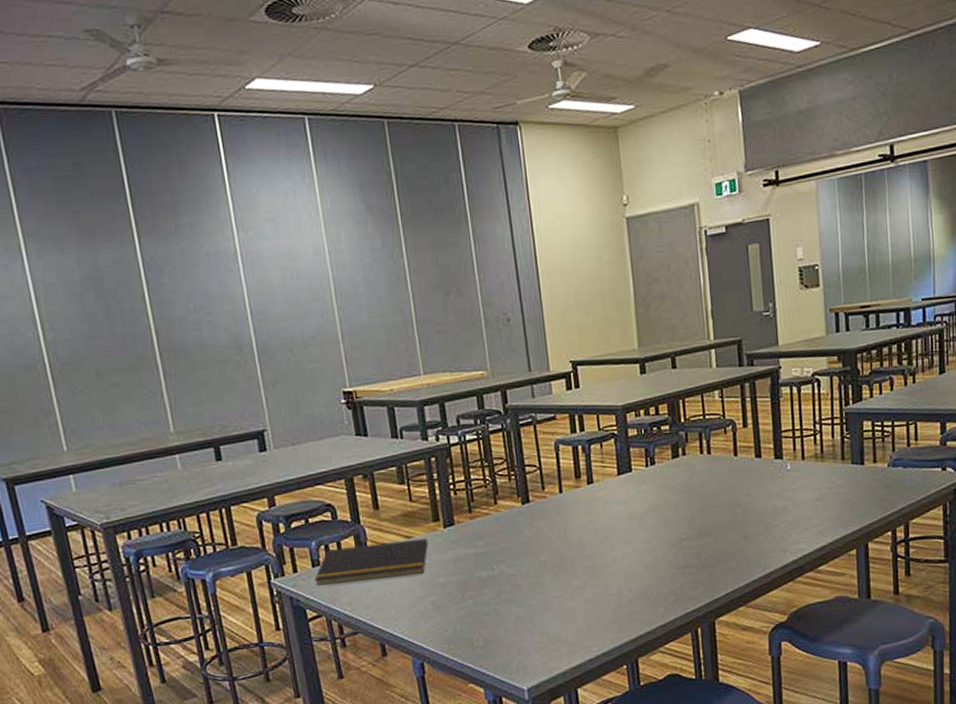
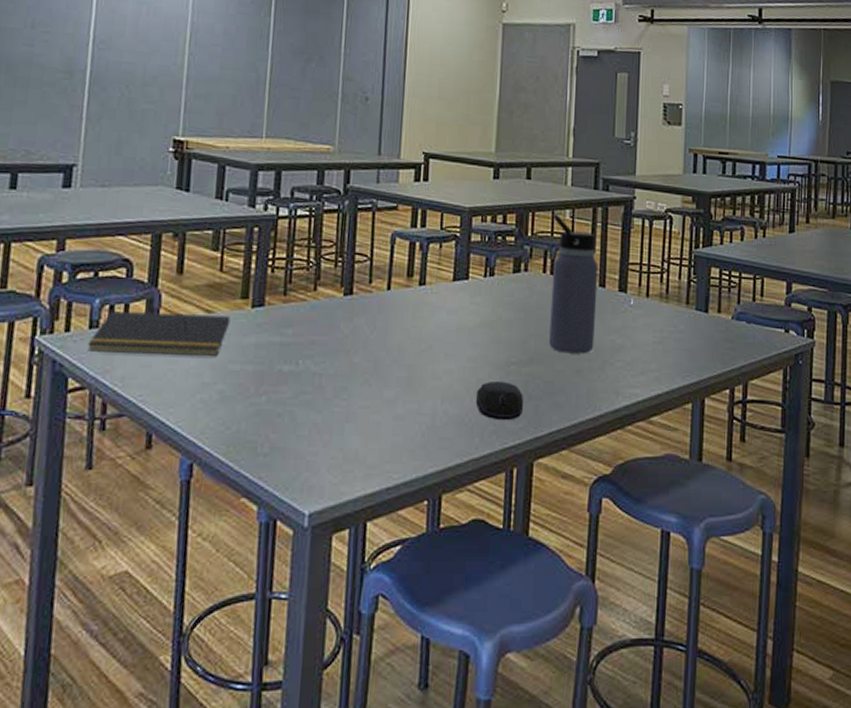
computer mouse: none [655,556,699,591] -> present [476,380,523,421]
water bottle: none [702,396,757,523] -> present [549,213,598,354]

